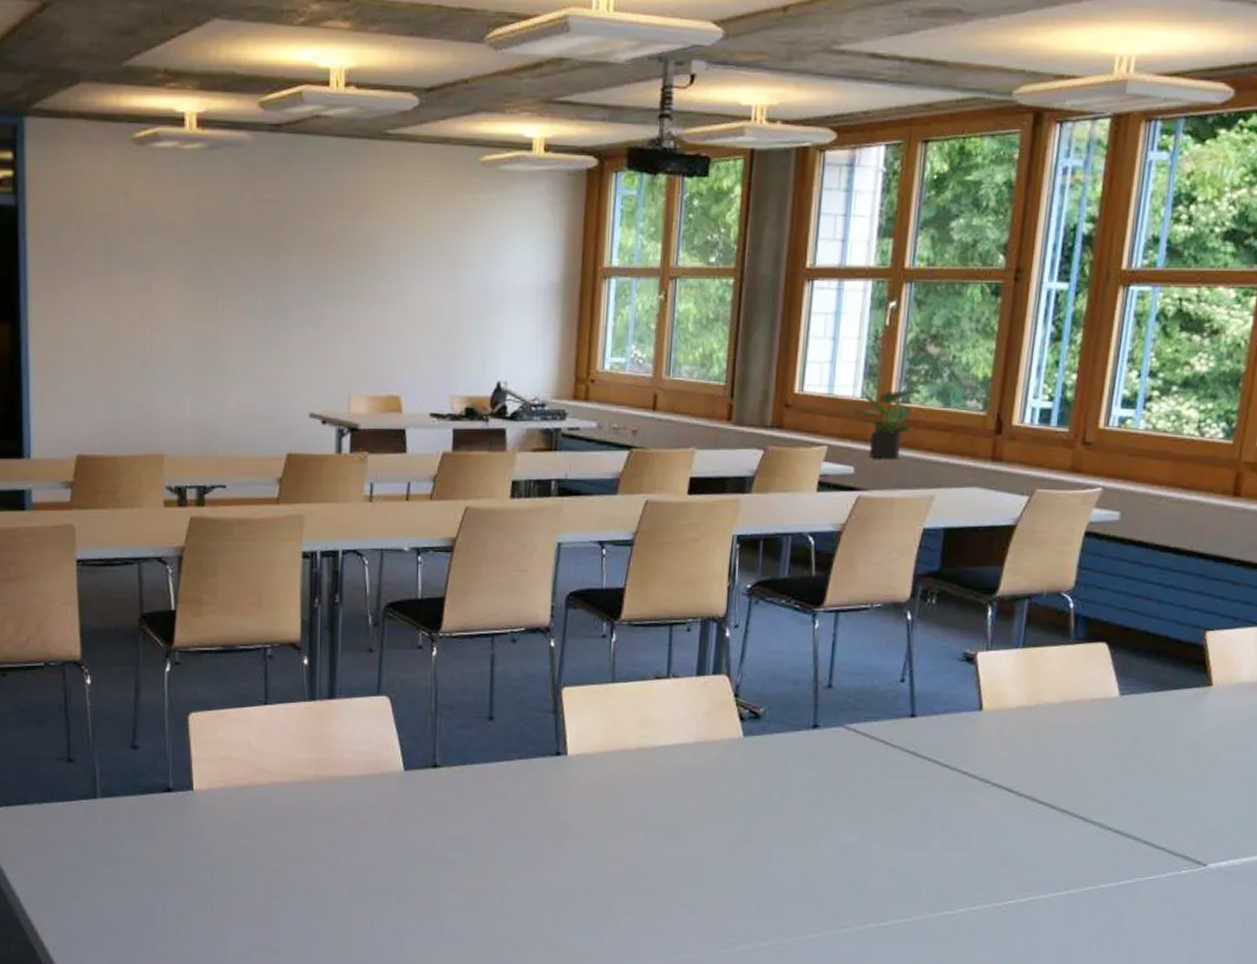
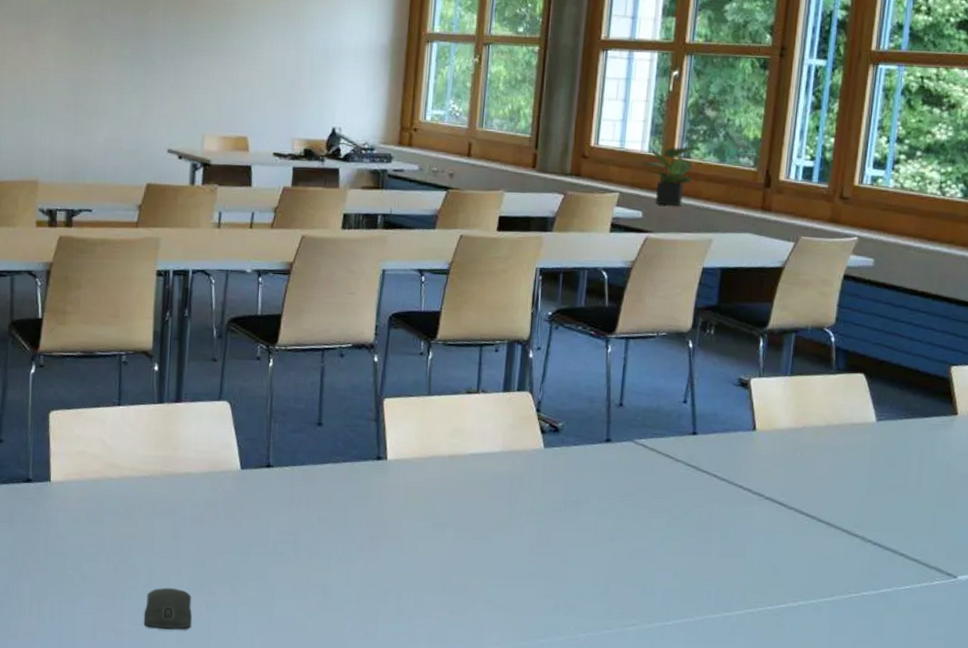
computer mouse: none [302,901,355,947] -> present [143,587,192,630]

